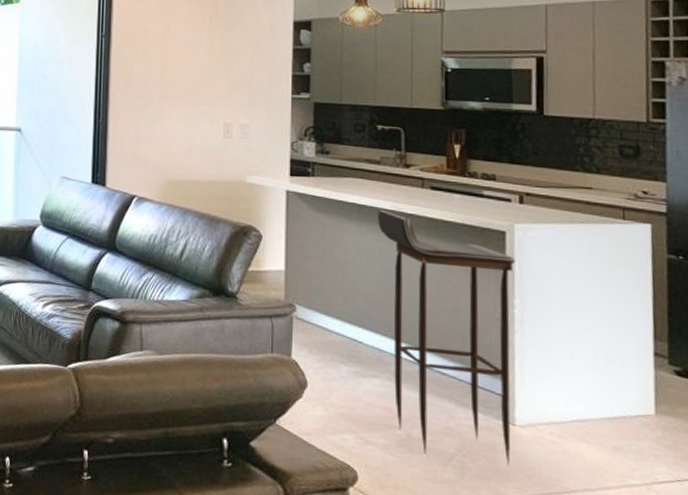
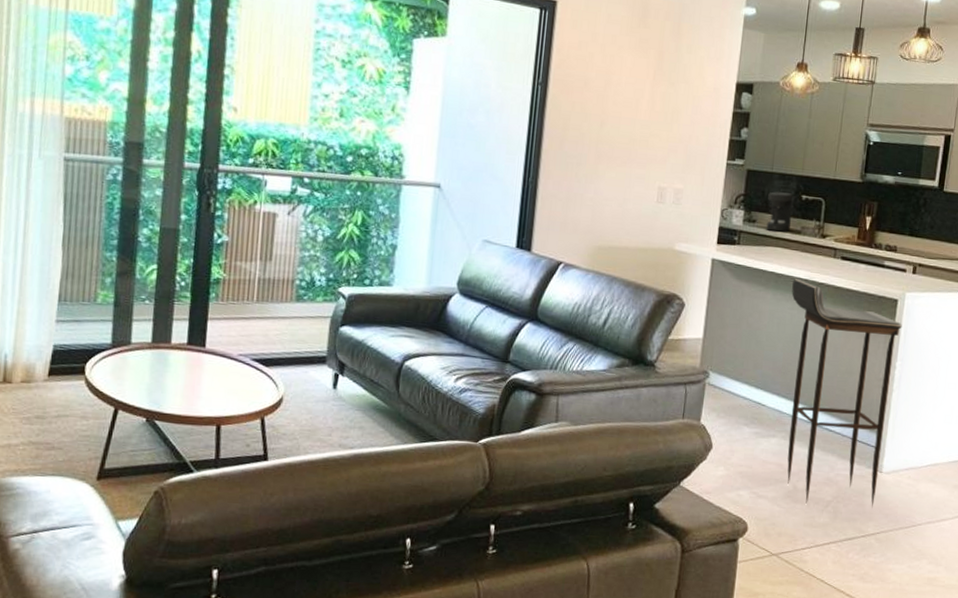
coffee maker: none [340,123,368,163] -> present [766,191,793,232]

